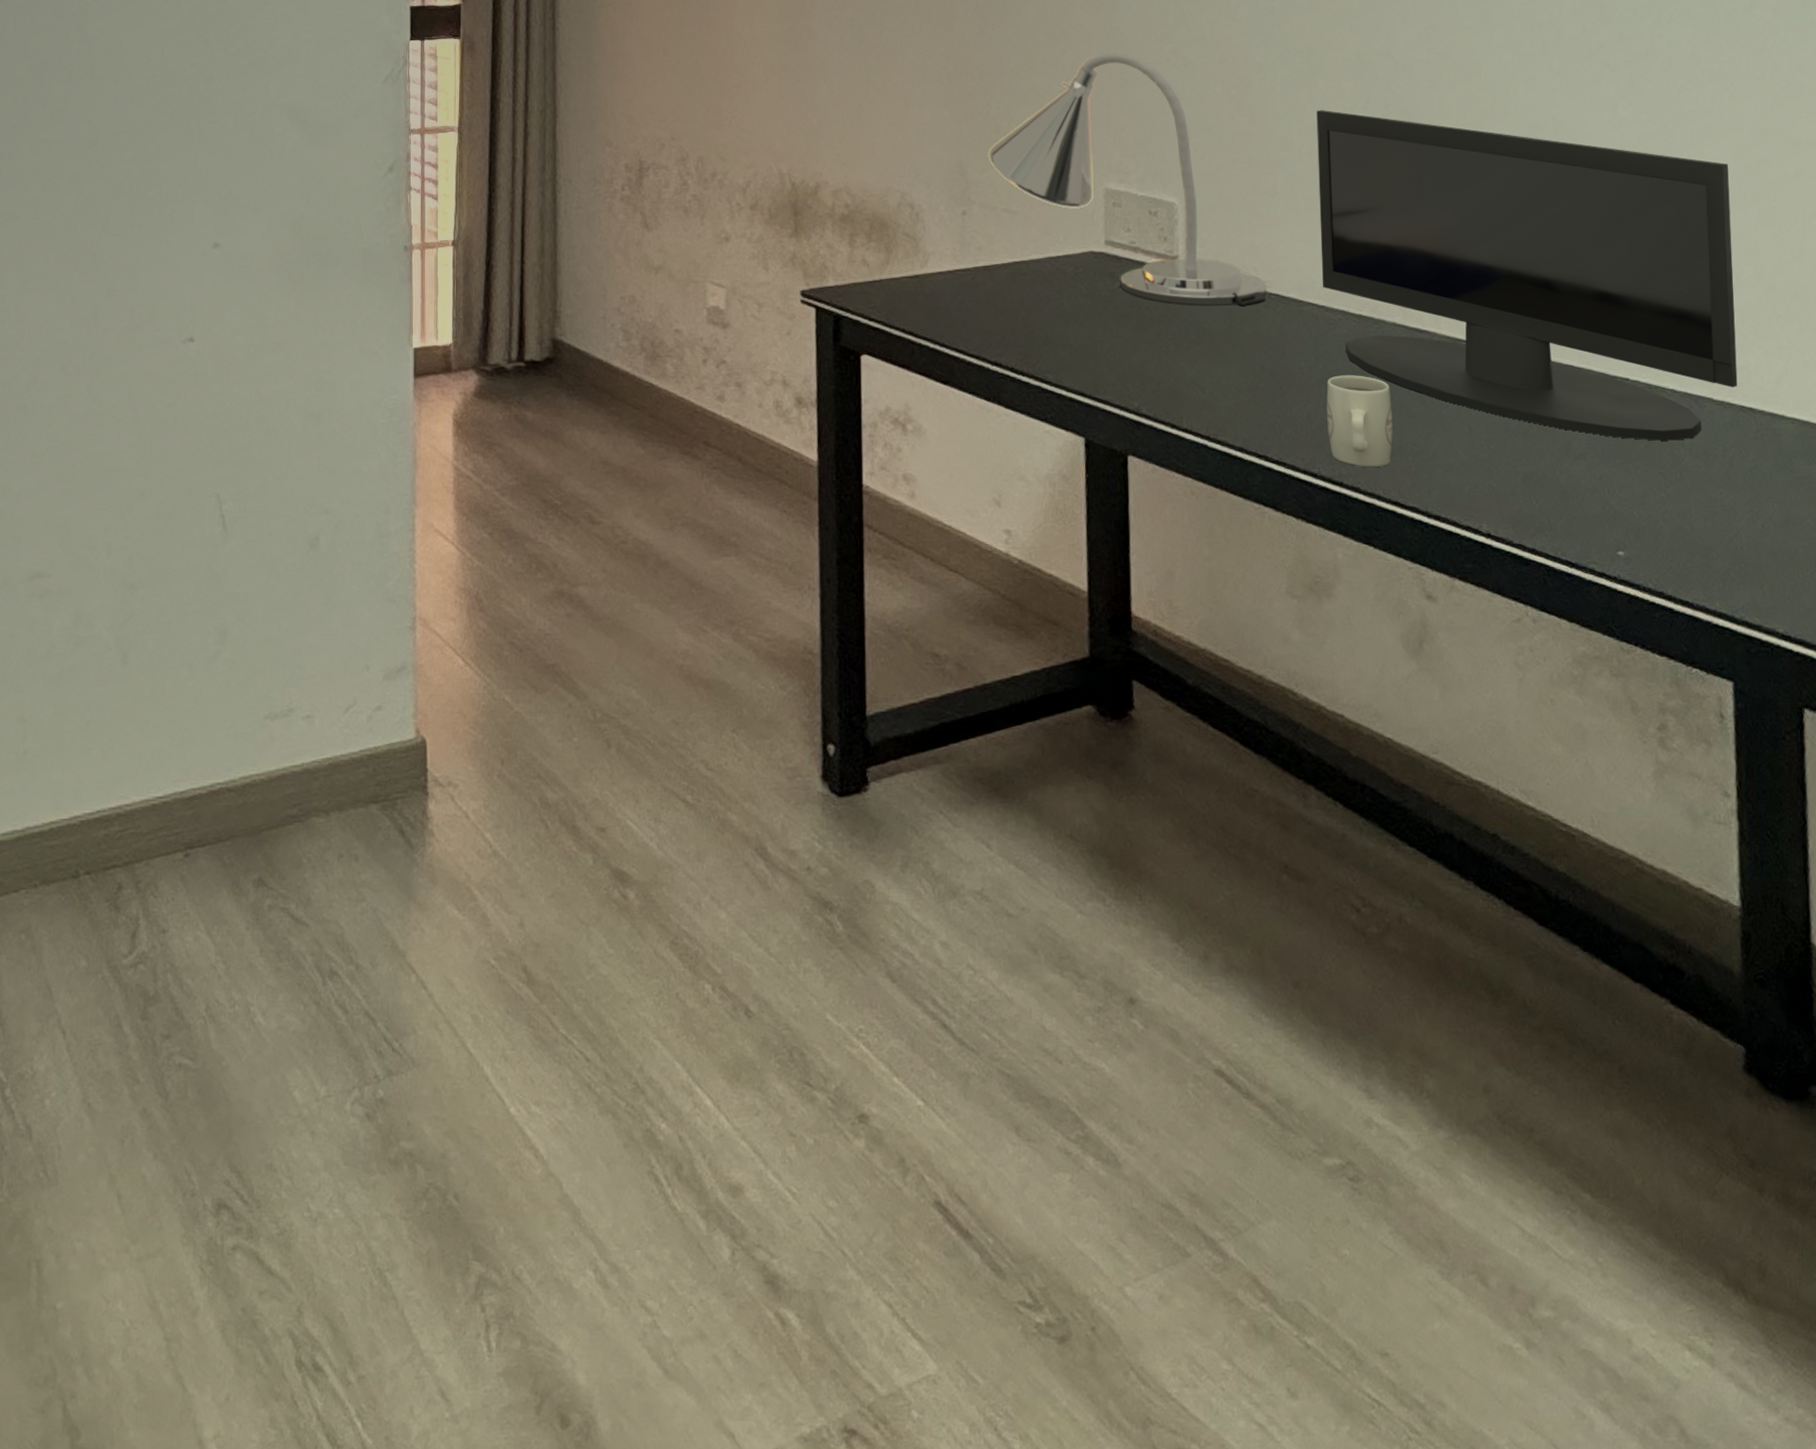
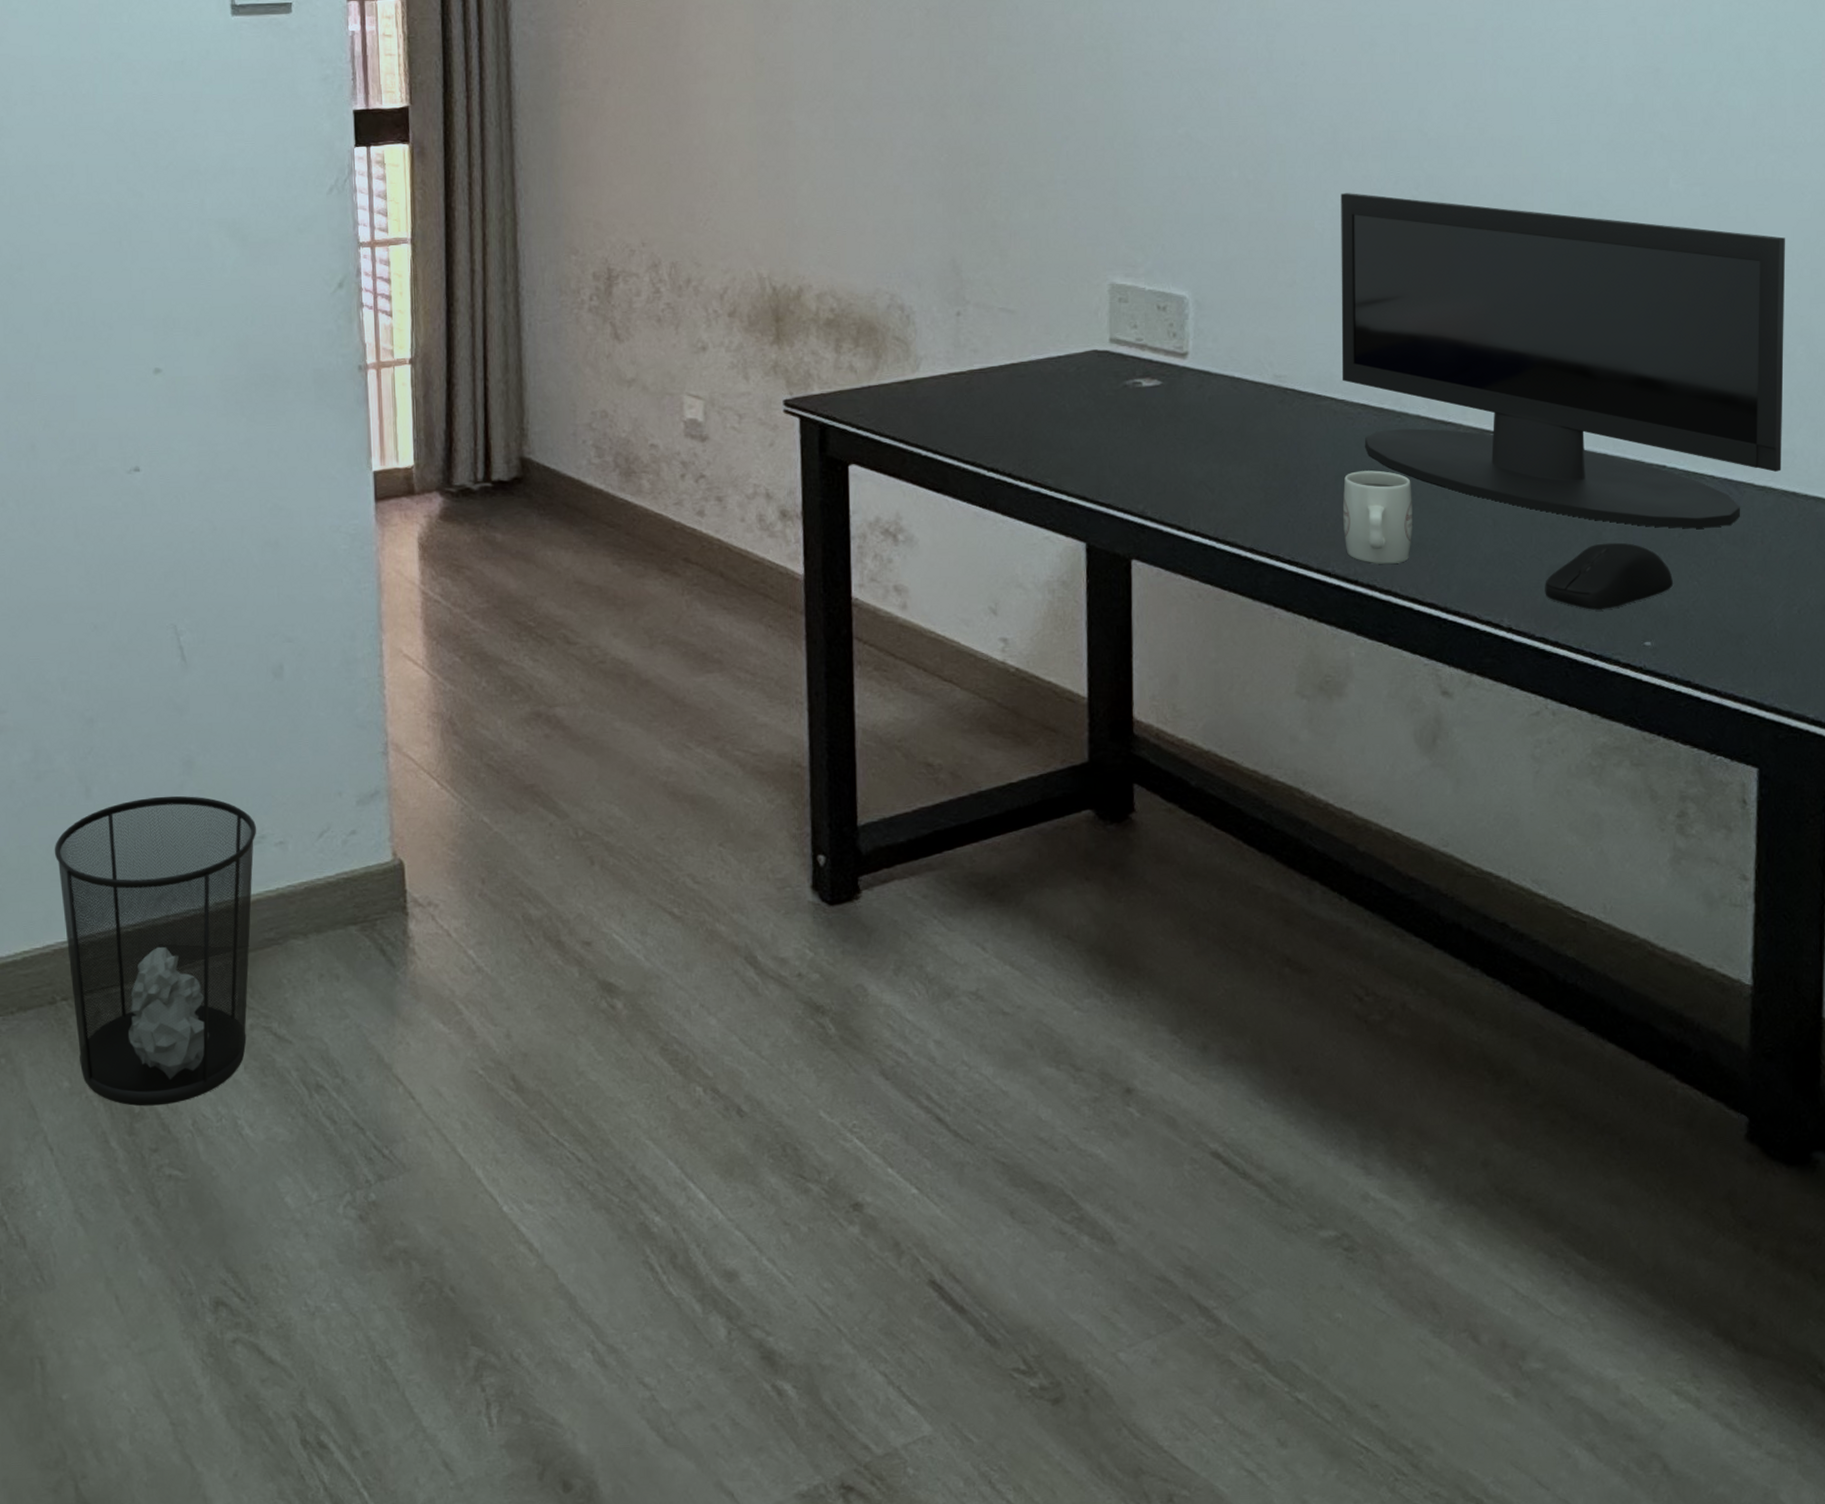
waste bin: none [88,665,286,989] -> present [54,796,257,1106]
table lamp: present [990,52,1266,308] -> none [986,137,1282,405]
computer mouse: none [1520,452,1642,518] -> present [1545,542,1674,610]

